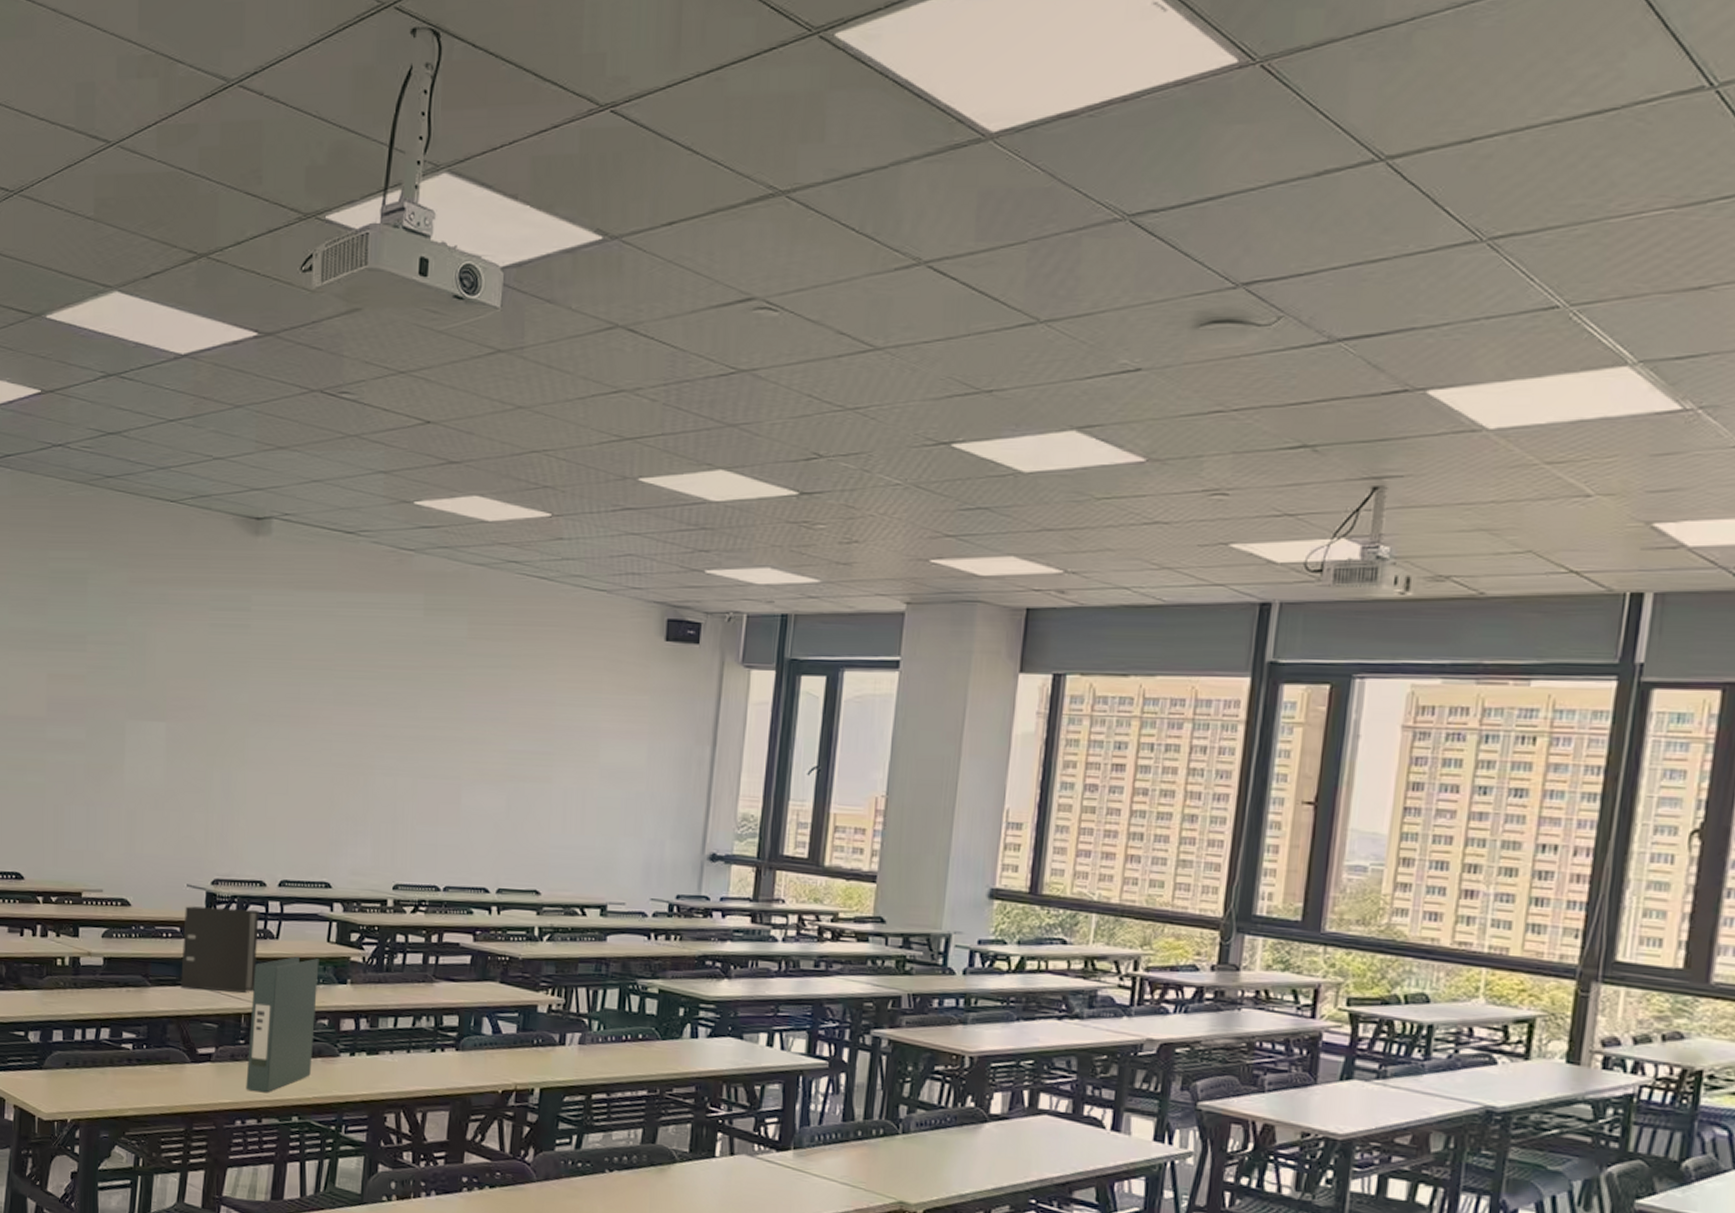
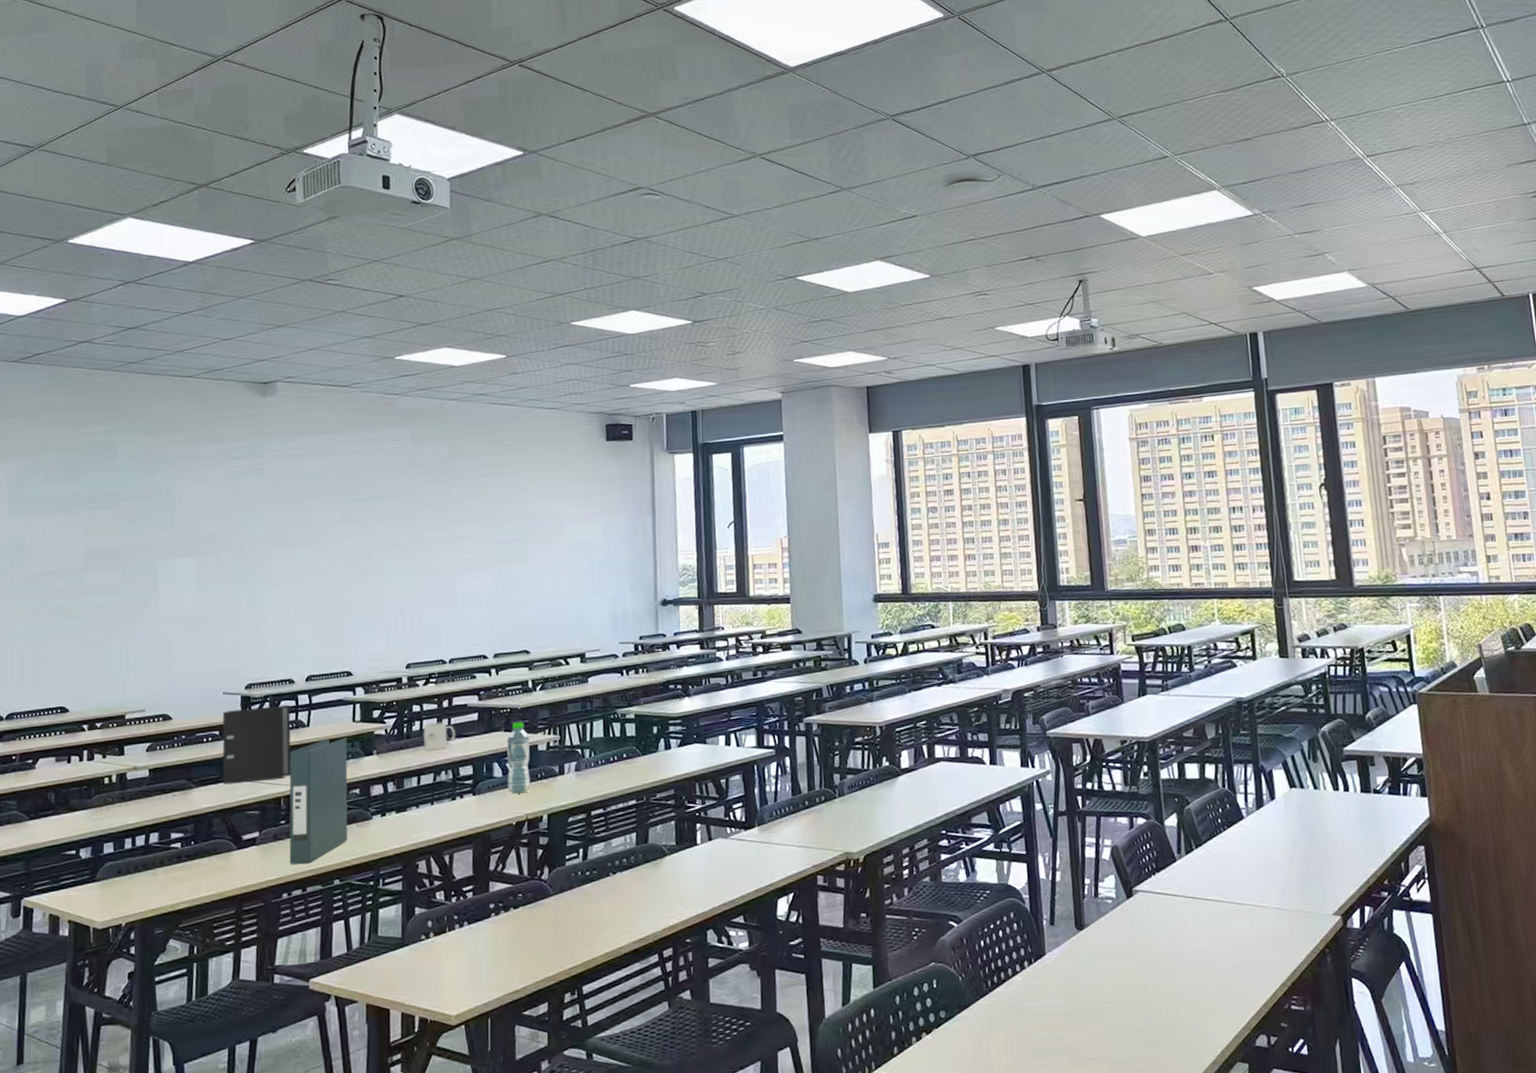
mug: none [405,958,443,992] -> present [423,722,455,751]
water bottle: none [496,974,529,1059] -> present [506,722,531,794]

